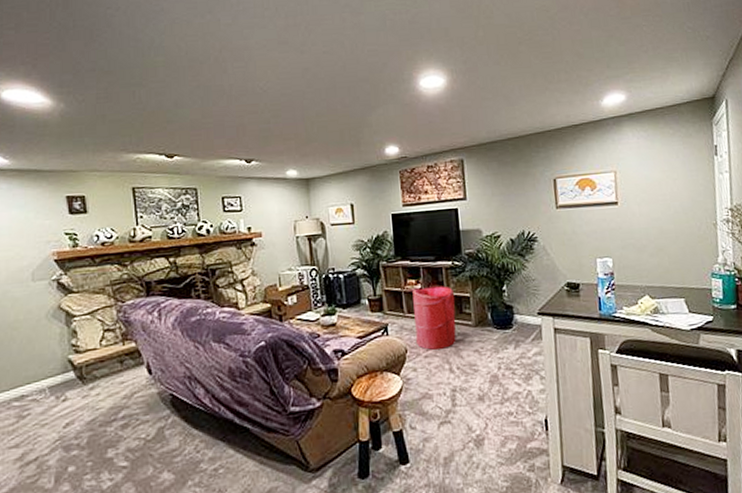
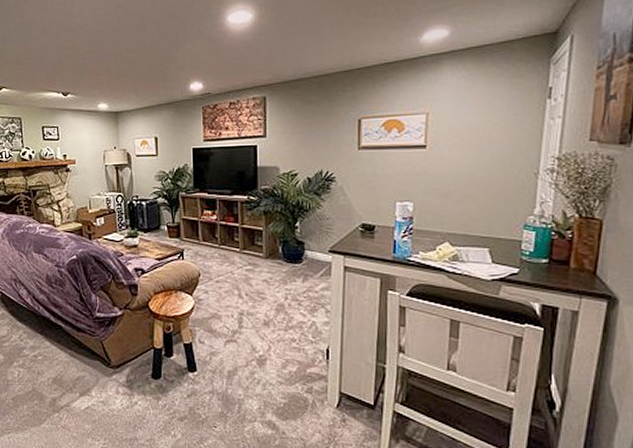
laundry hamper: present [412,286,457,350] -> none [208,218,248,276]

